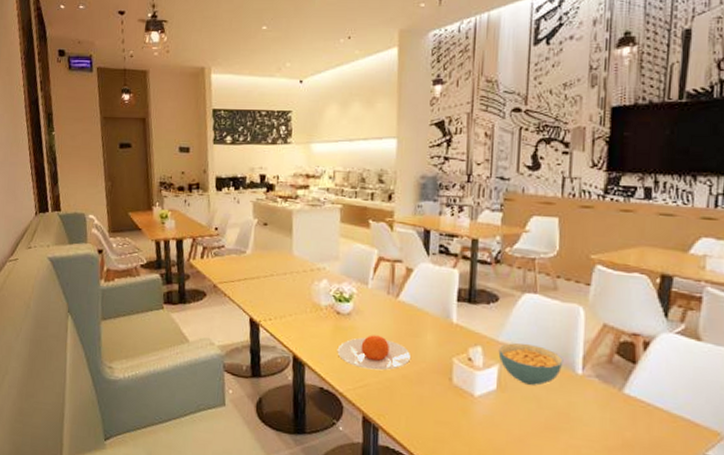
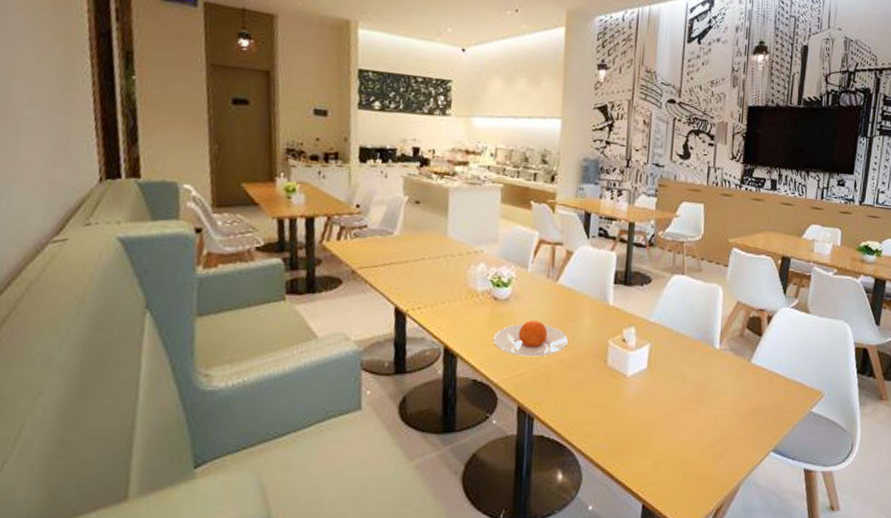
cereal bowl: present [498,343,564,386] -> none [649,322,705,362]

